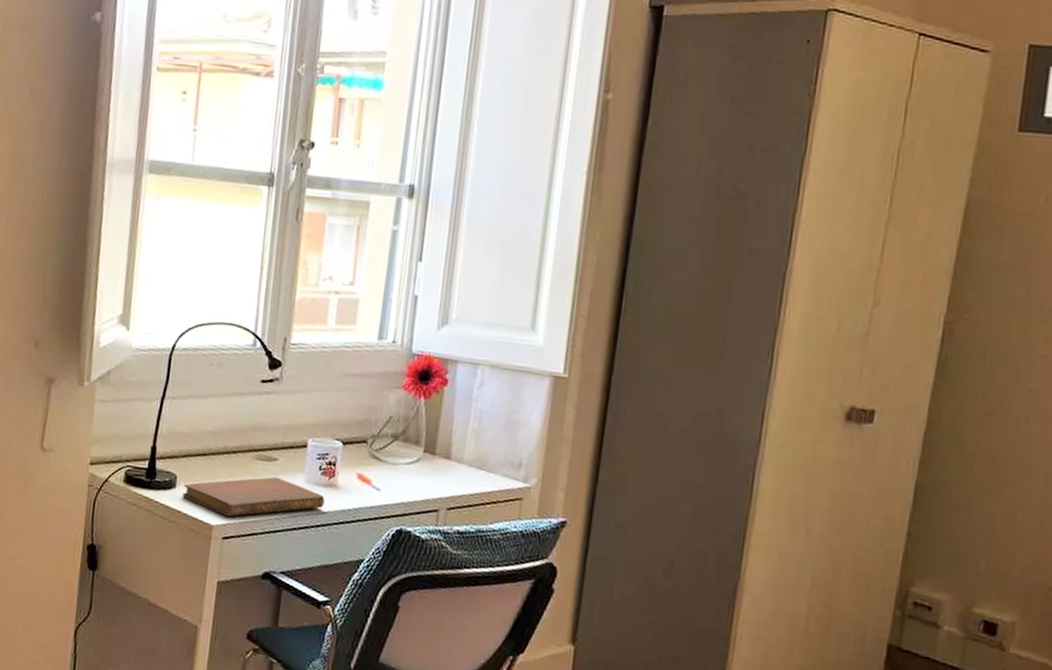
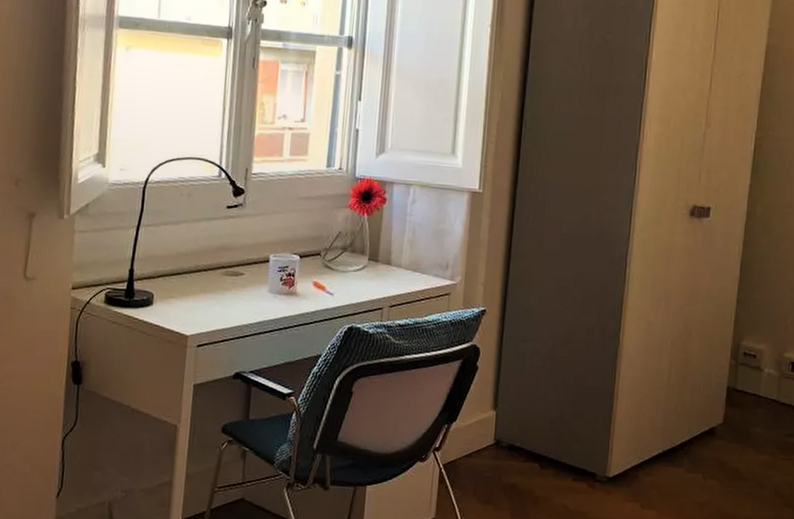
notebook: present [182,476,325,517] -> none [159,289,286,327]

